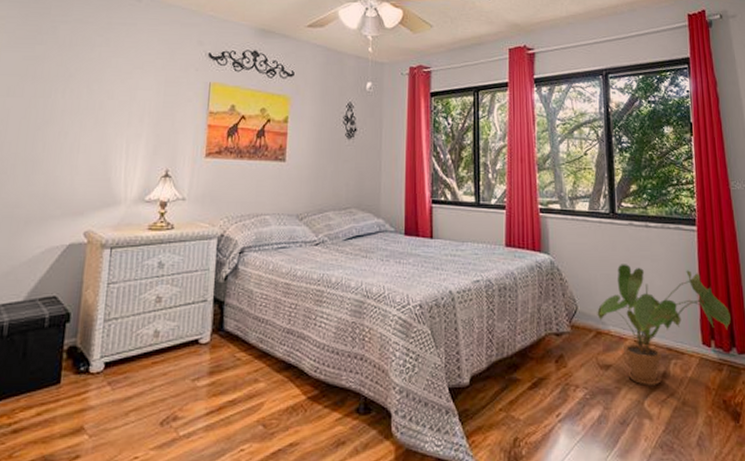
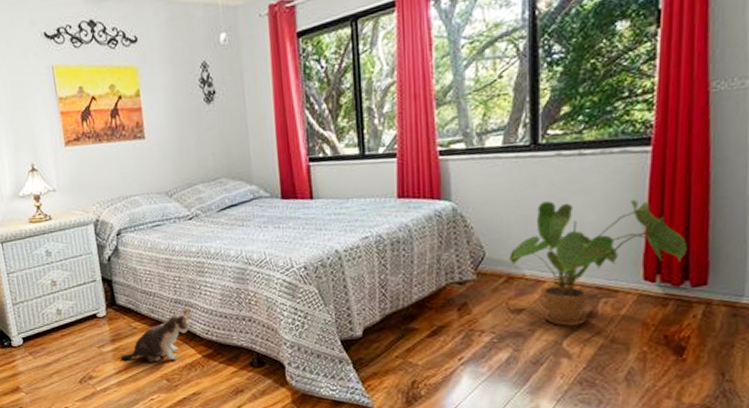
plush toy: none [215,341,304,402] -> present [120,308,192,362]

